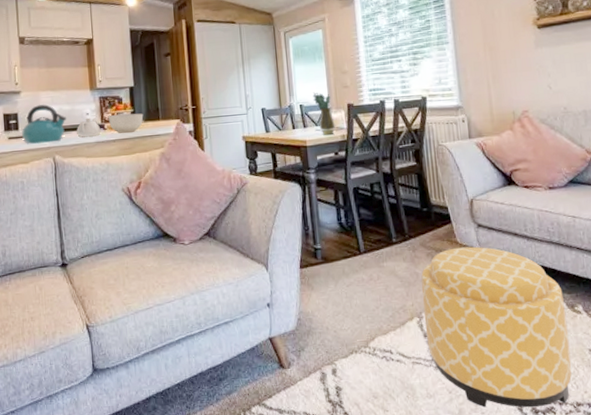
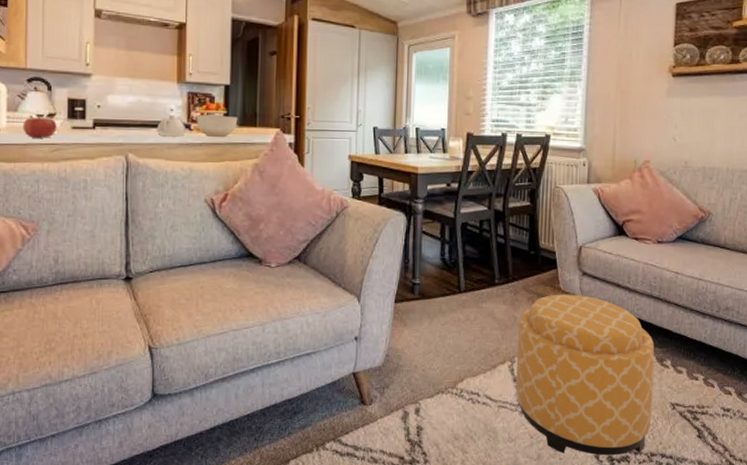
kettle: present [21,104,67,144] -> none [88,93,147,138]
vase: present [313,92,335,135] -> none [431,115,451,164]

